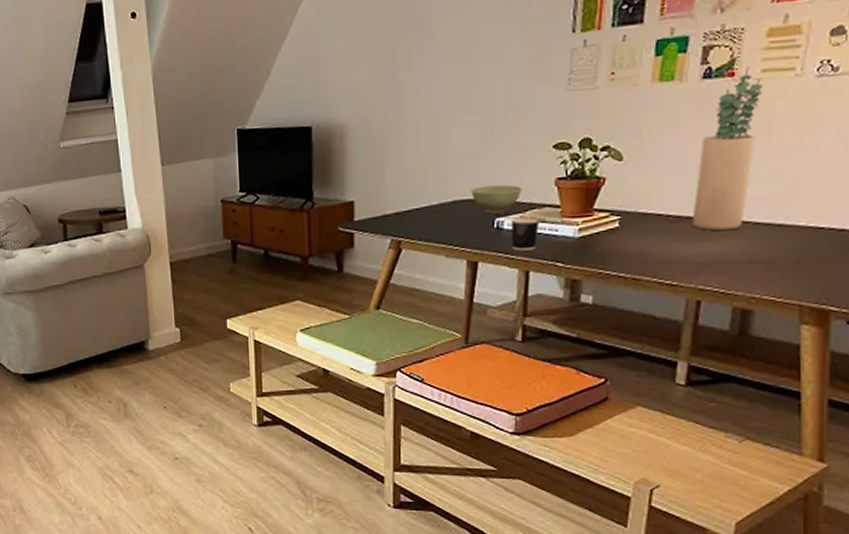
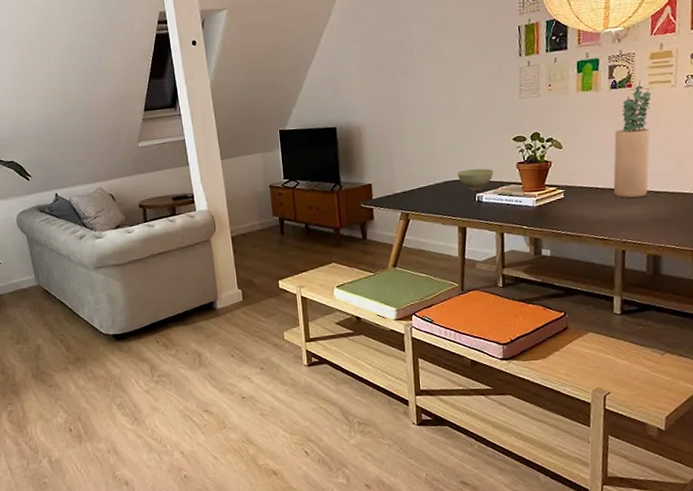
mug: present [511,217,539,251] -> none [488,192,508,218]

